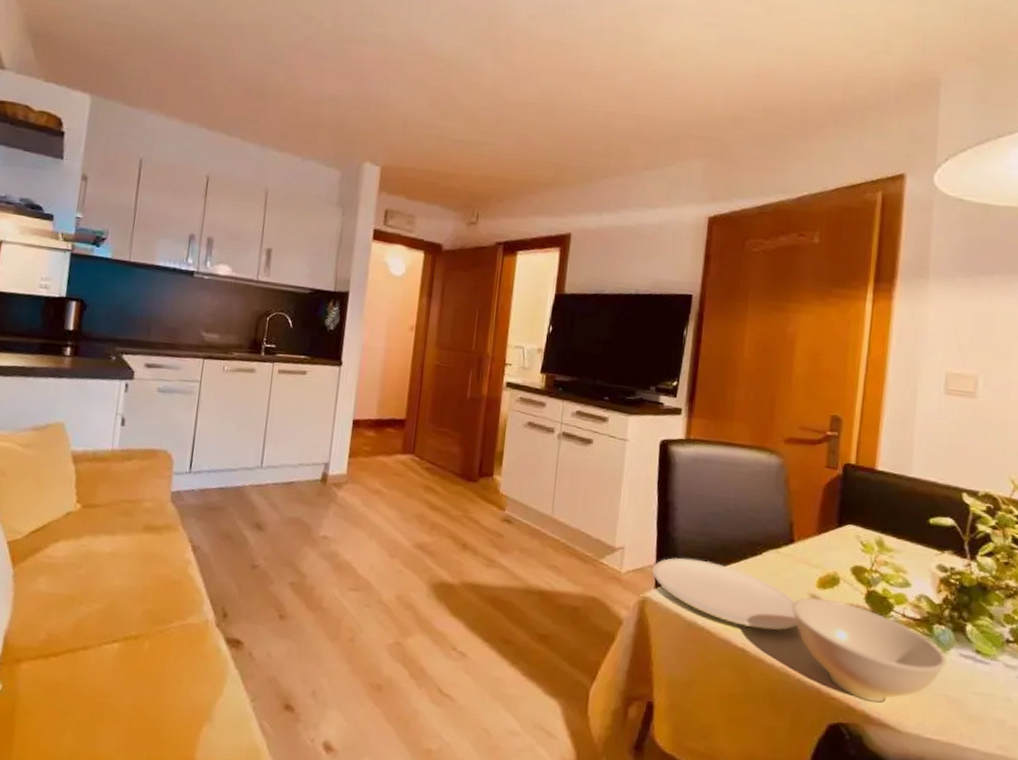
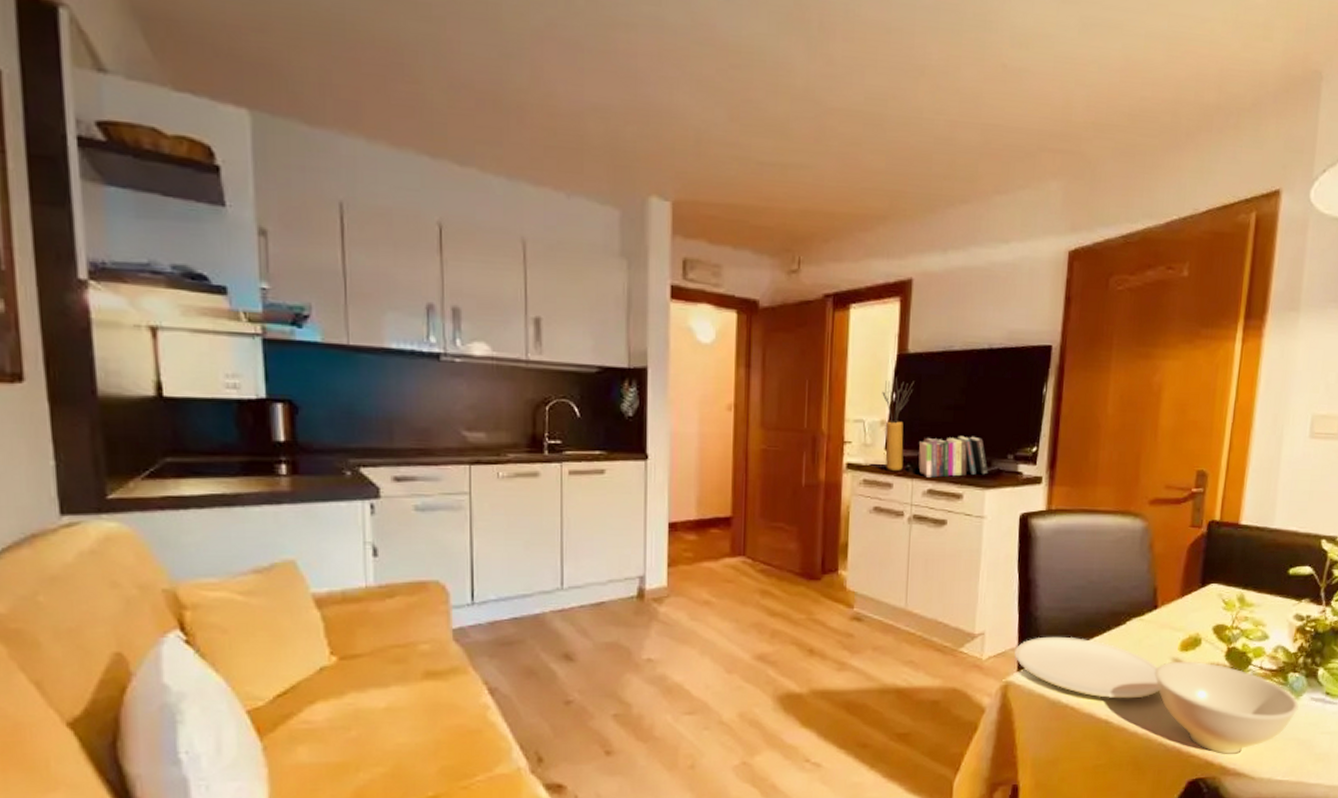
vase: none [540,312,569,394] -> present [882,377,914,472]
books: none [569,365,632,403] -> present [918,435,989,478]

